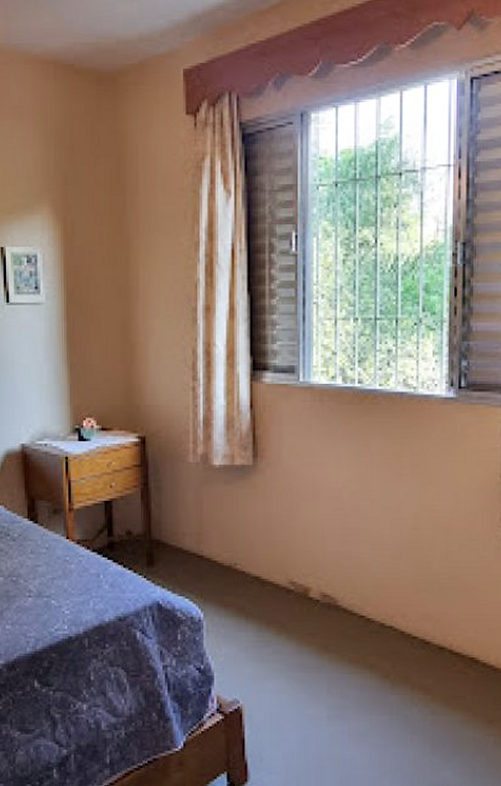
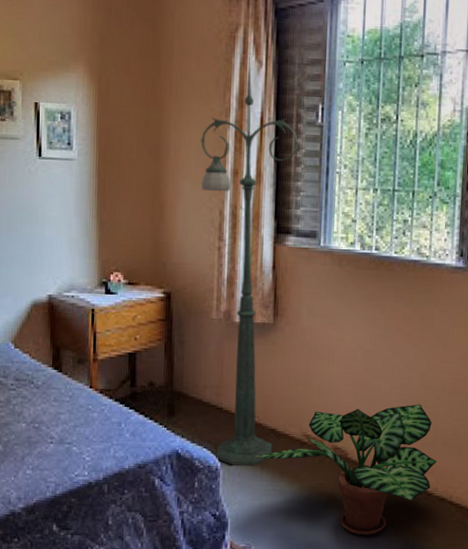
floor lamp: none [170,187,273,616] -> present [201,57,299,466]
potted plant: none [236,546,435,688] -> present [252,404,438,535]

